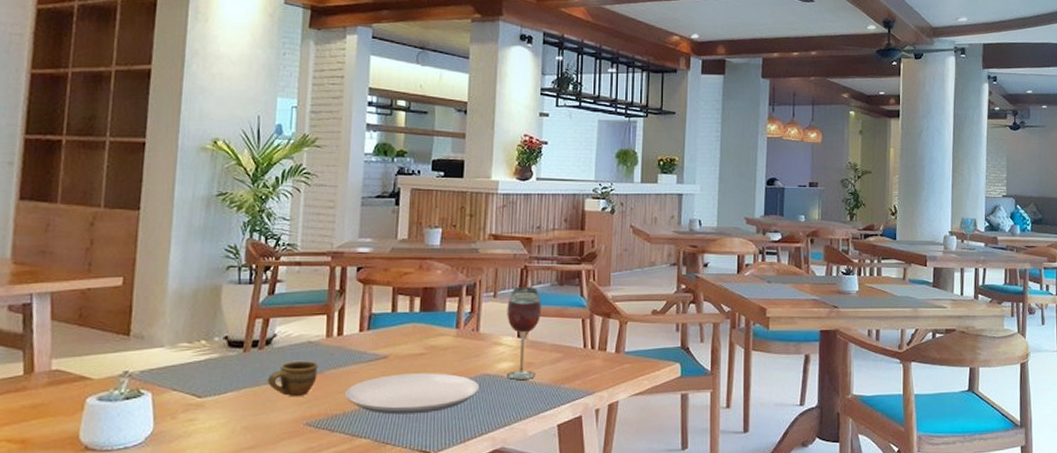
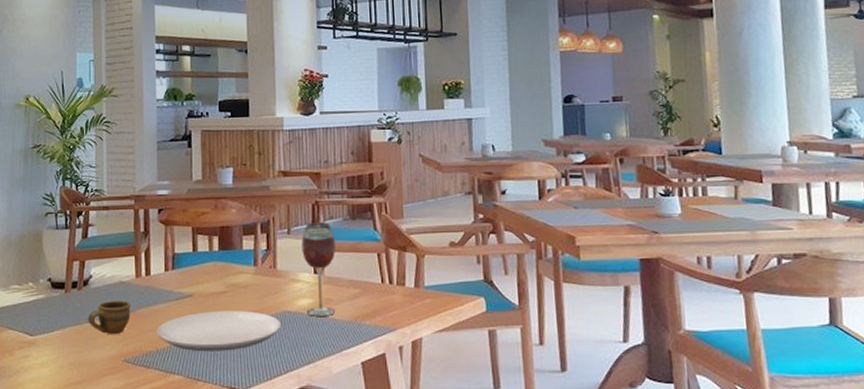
wine glass: present [959,217,978,250] -> none [800,123,824,161]

